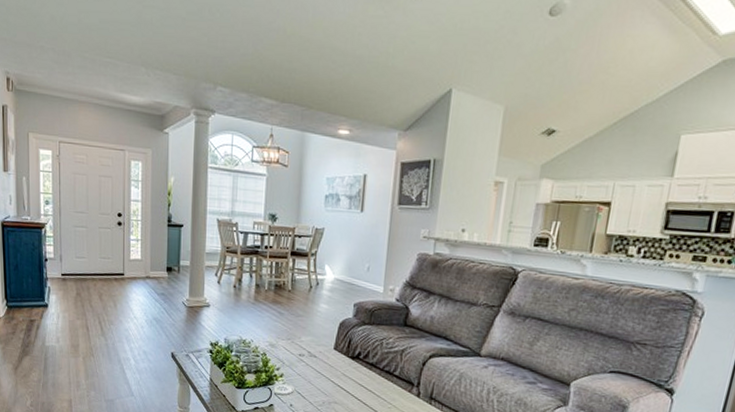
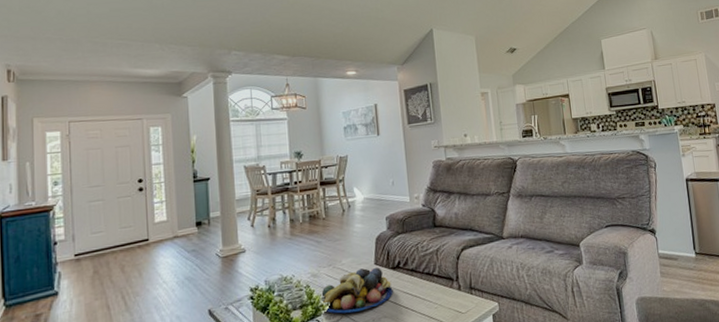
fruit bowl: none [274,350,348,391] -> present [321,267,393,314]

